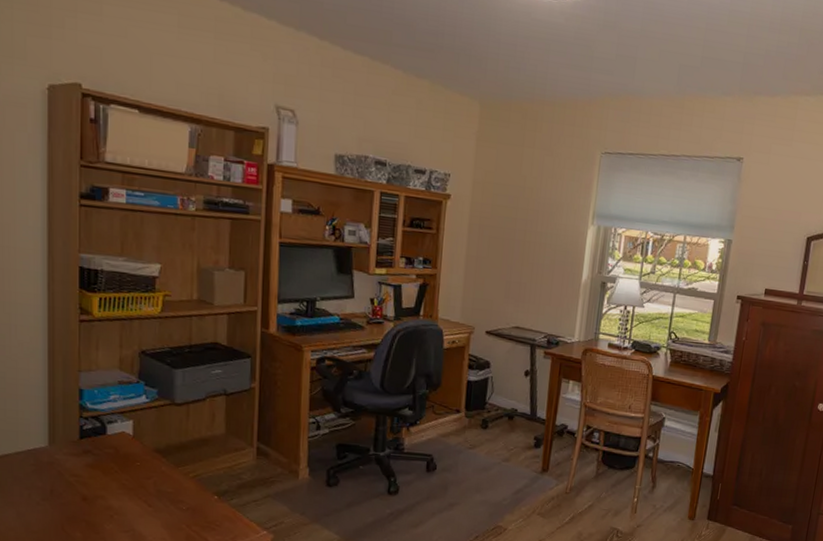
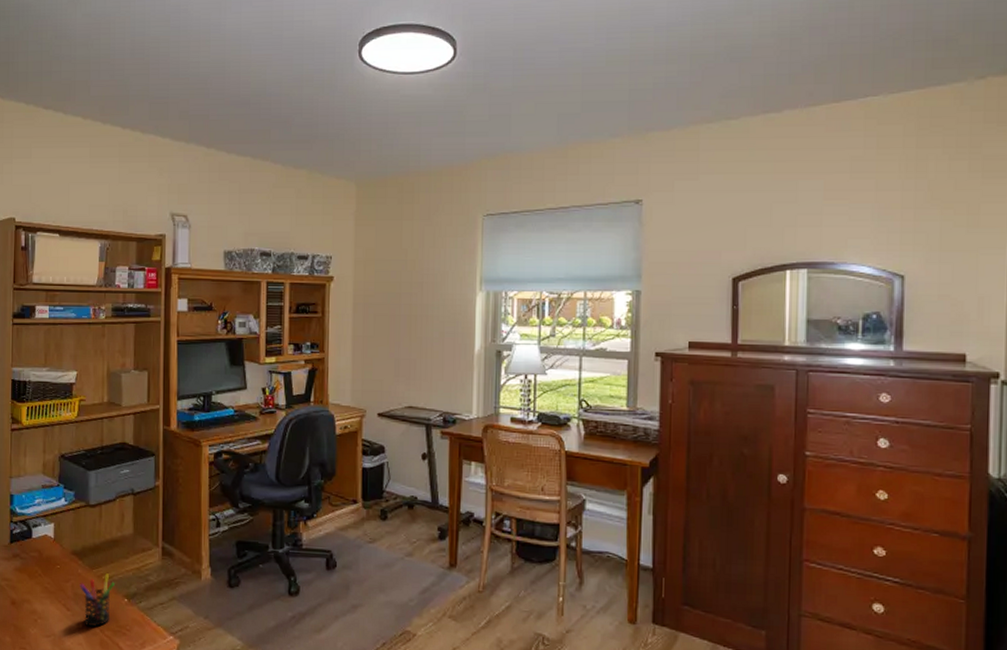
pen holder: none [163,471,203,523] -> present [80,573,115,627]

